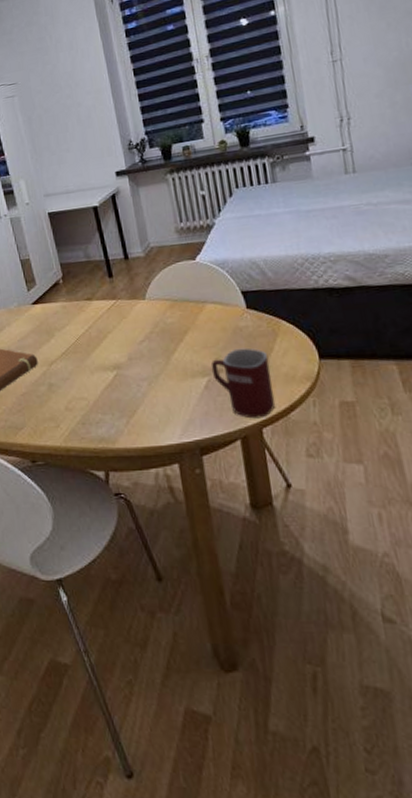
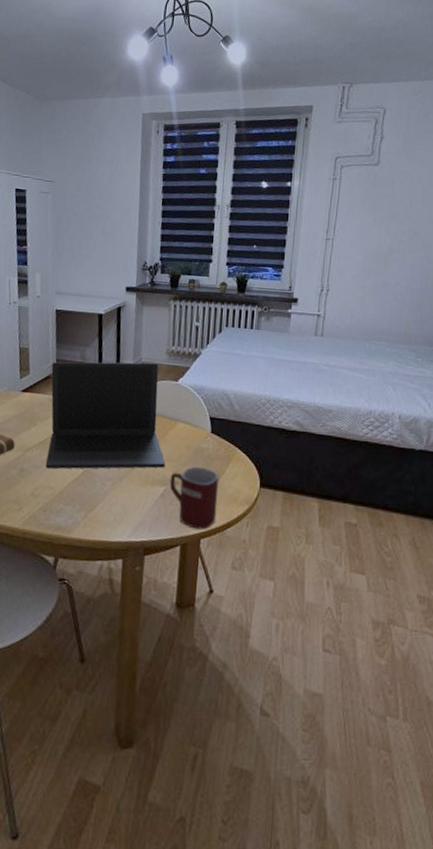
laptop: none [57,245,203,380] -> present [46,361,166,470]

